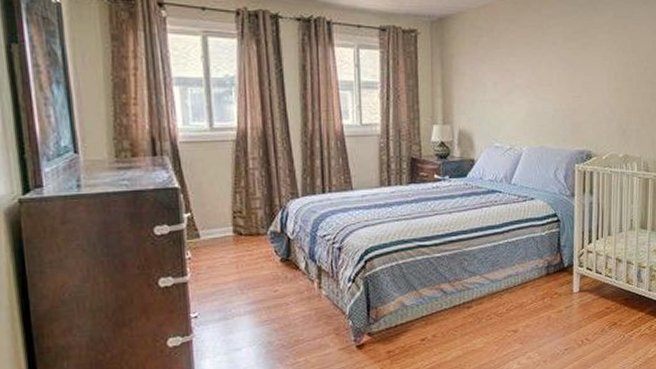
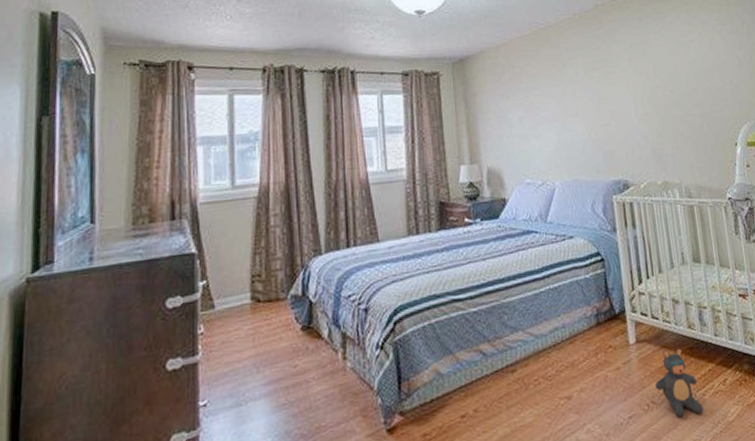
stuffed animal: none [590,298,629,352] -> present [654,348,703,417]

